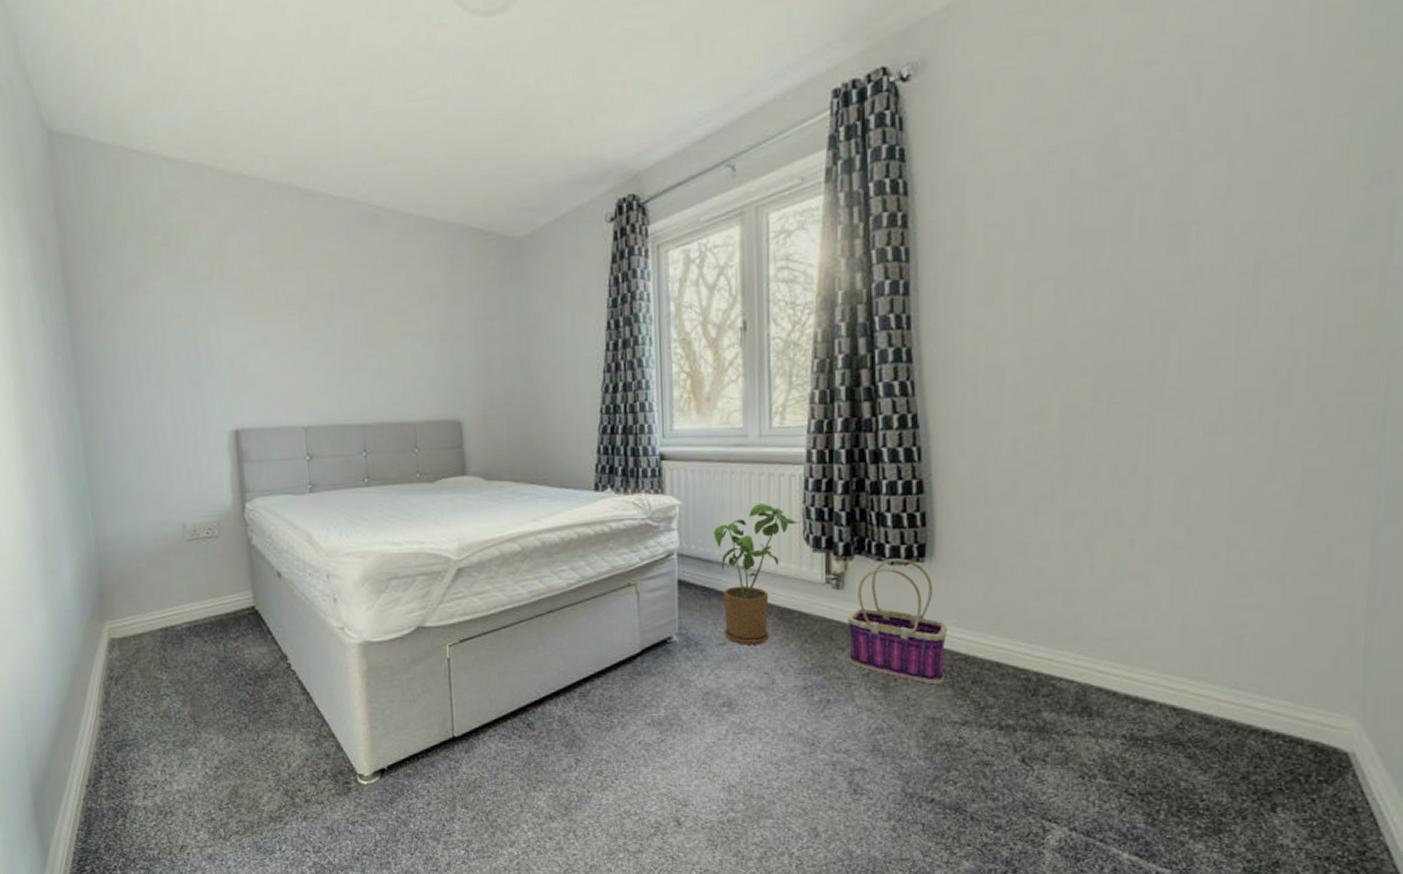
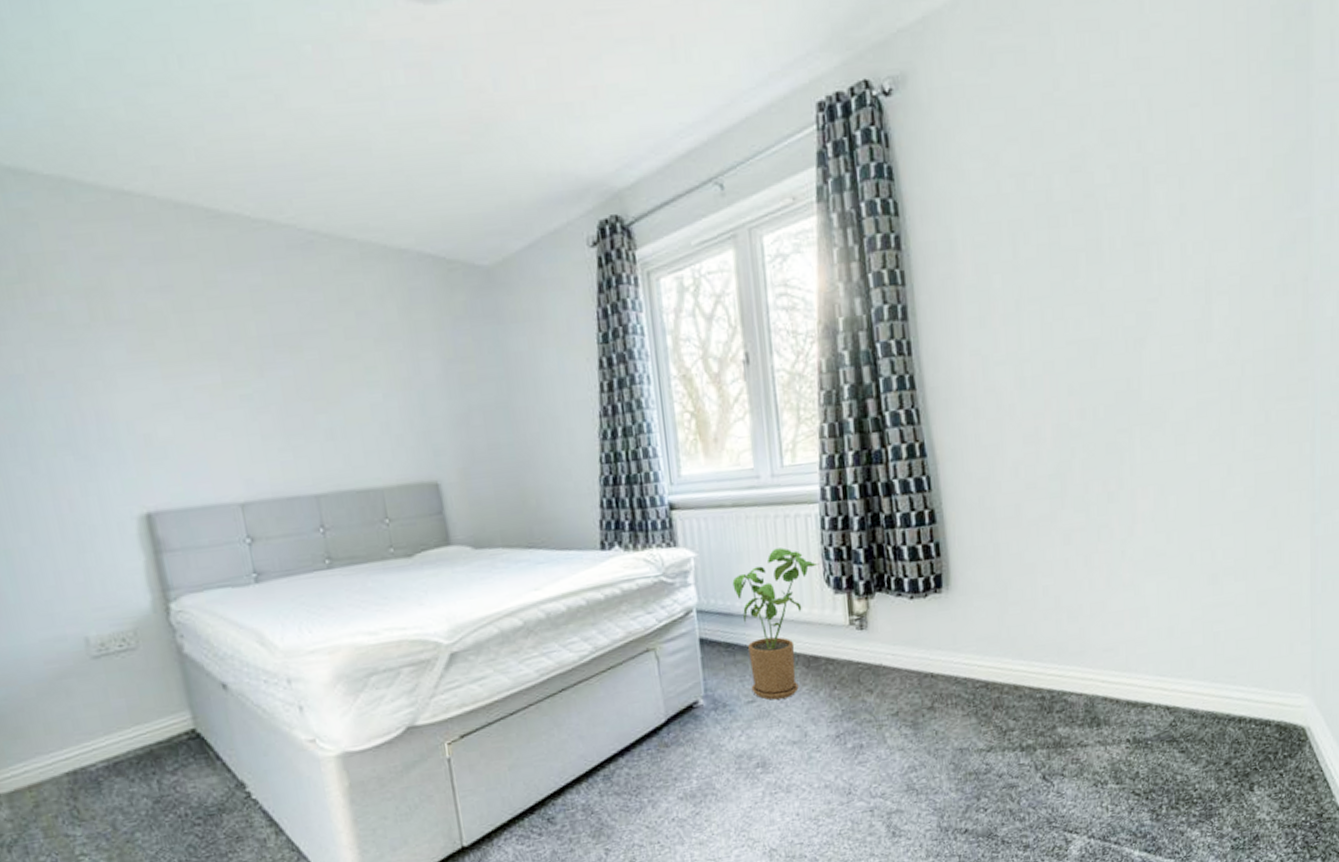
basket: present [847,558,948,685] -> none [873,591,969,716]

